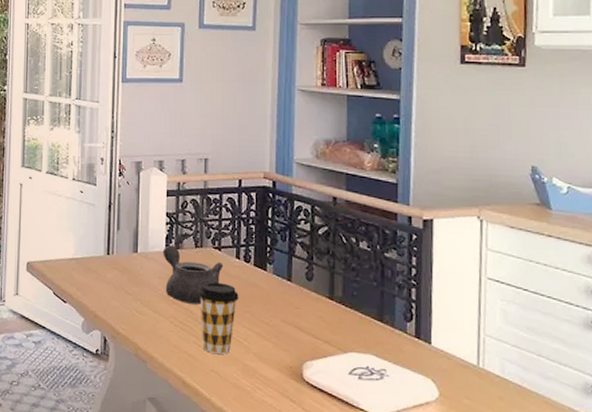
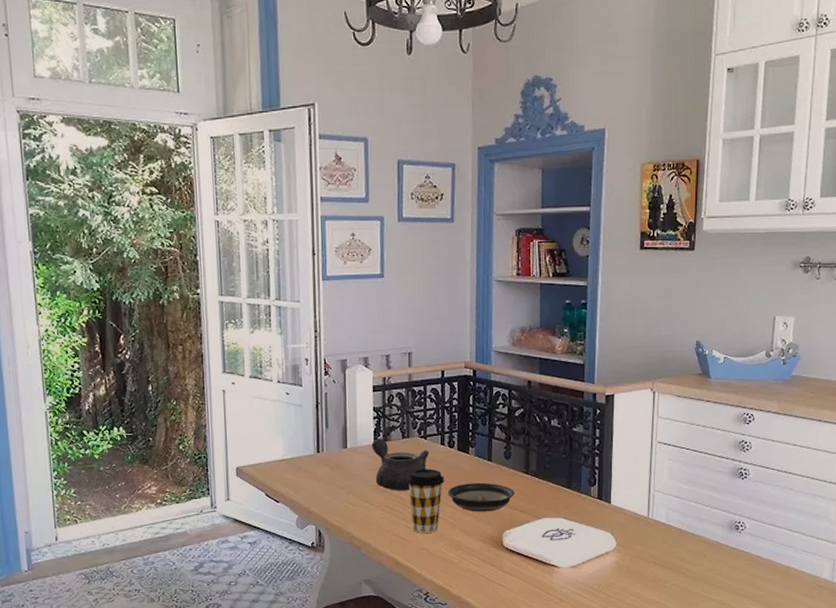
saucer: none [242,303,317,338] -> present [447,482,515,512]

